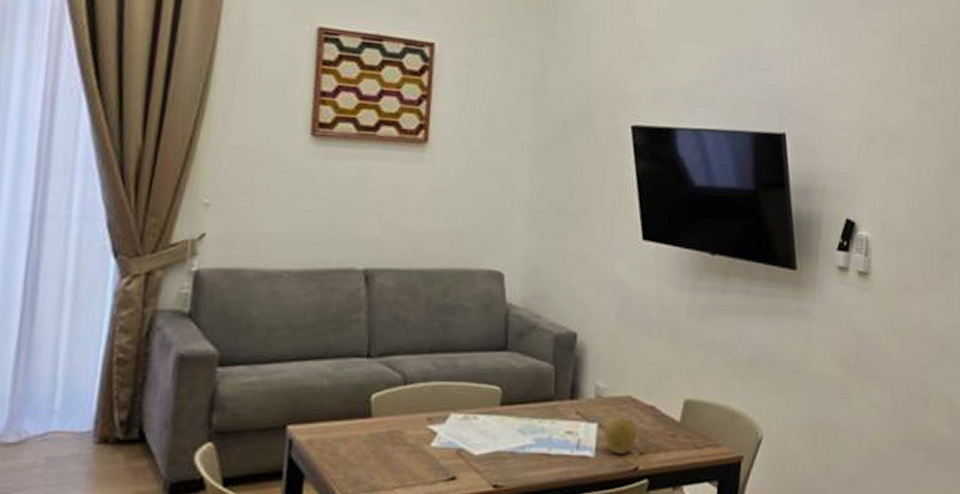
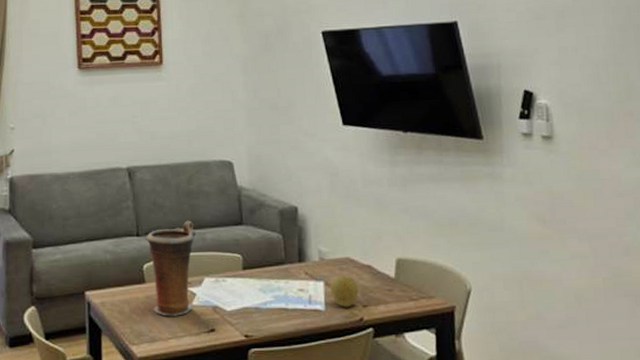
vase: none [378,341,447,460] -> present [147,220,197,316]

